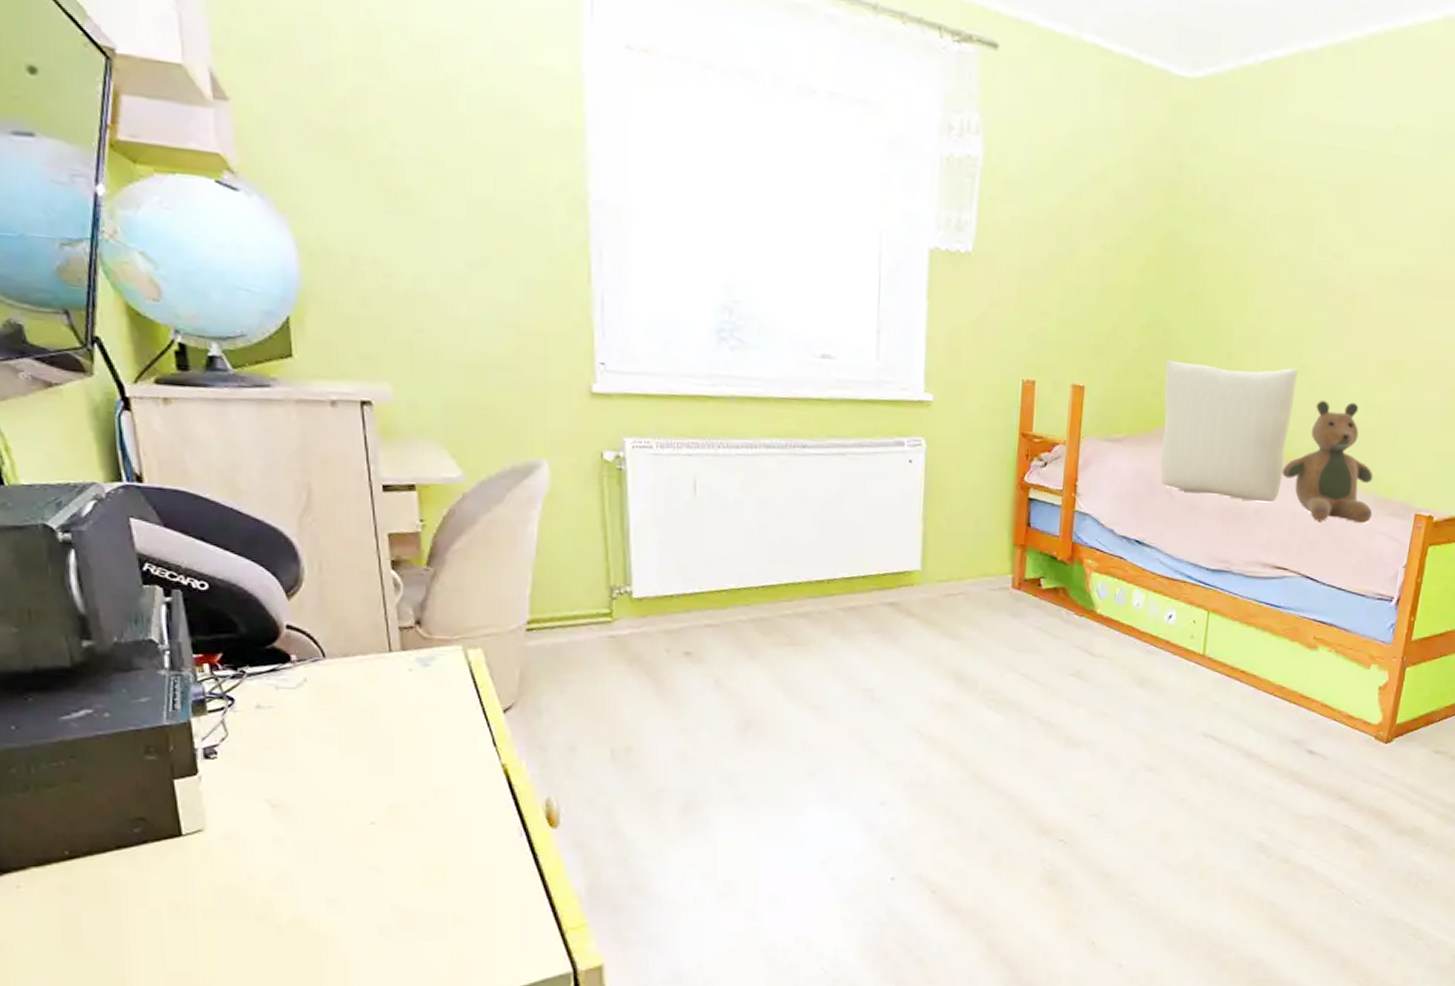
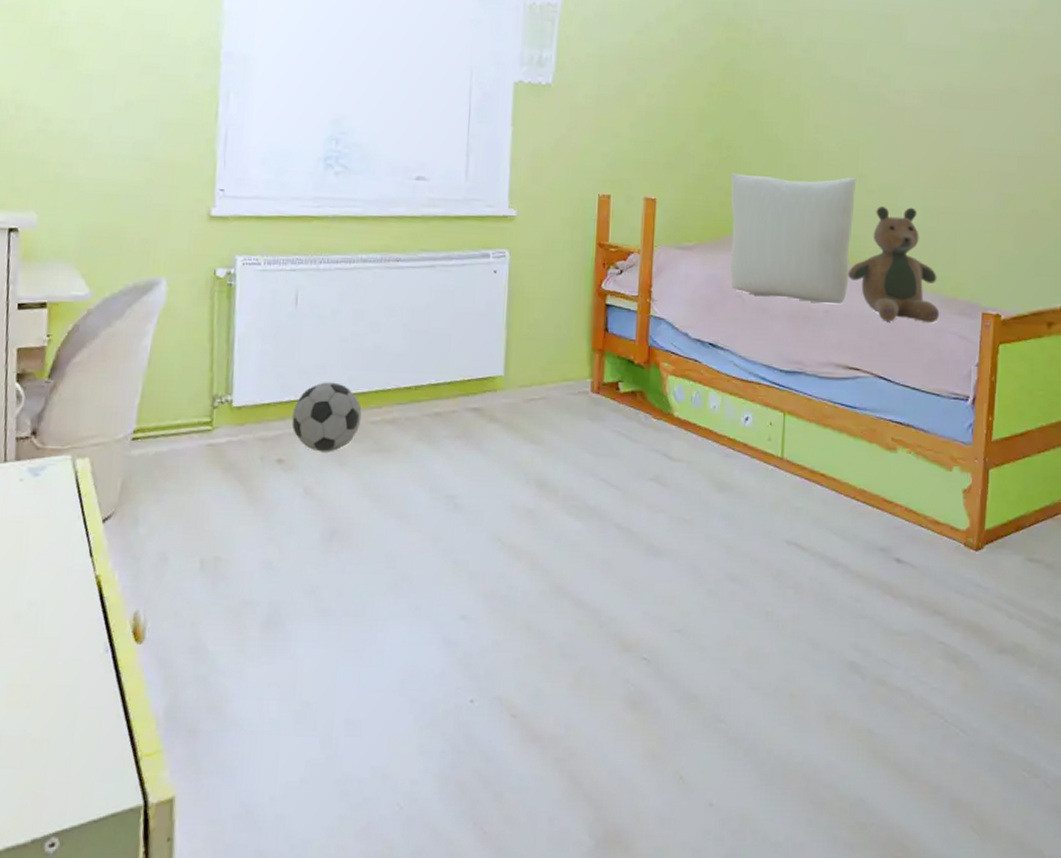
soccer ball: none [697,574,771,645] -> present [292,382,362,452]

